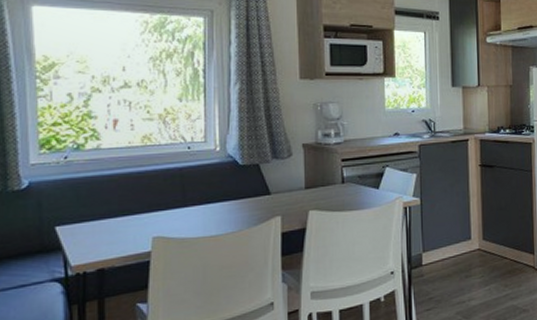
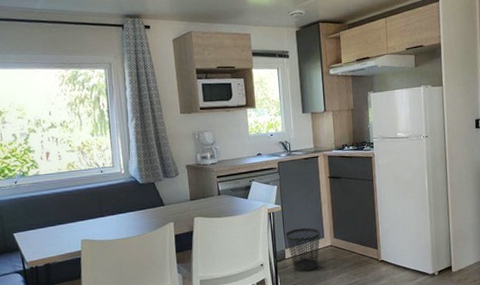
wastebasket: none [424,226,466,281] -> present [286,227,320,272]

